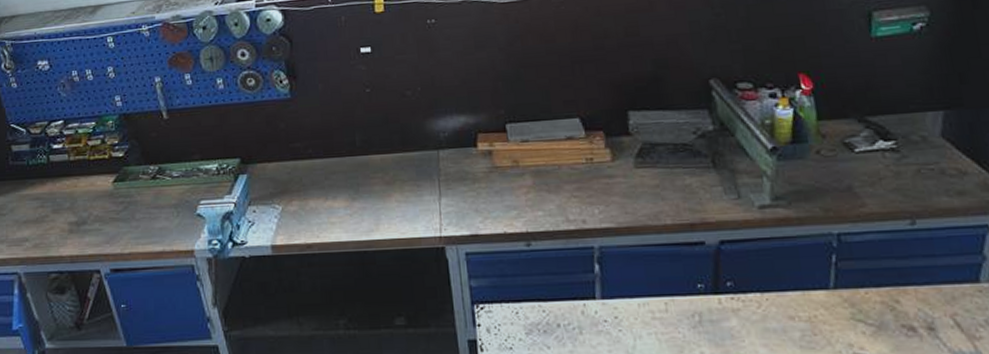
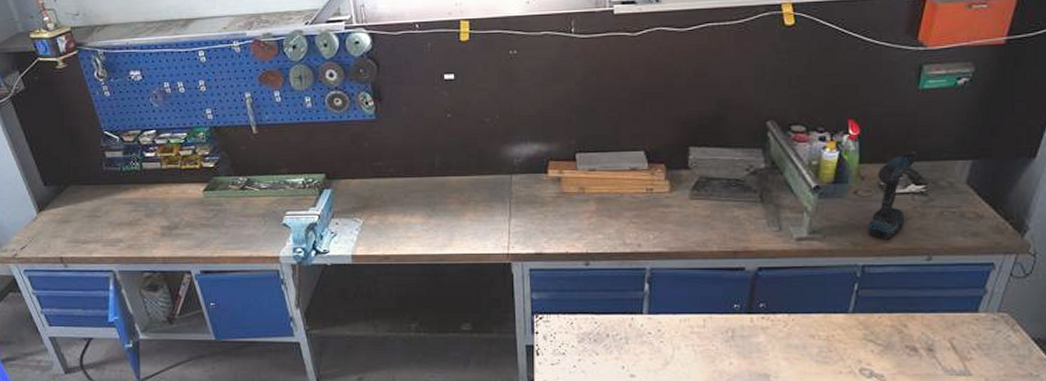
power drill: none [837,103,882,203] -> present [868,150,917,239]

